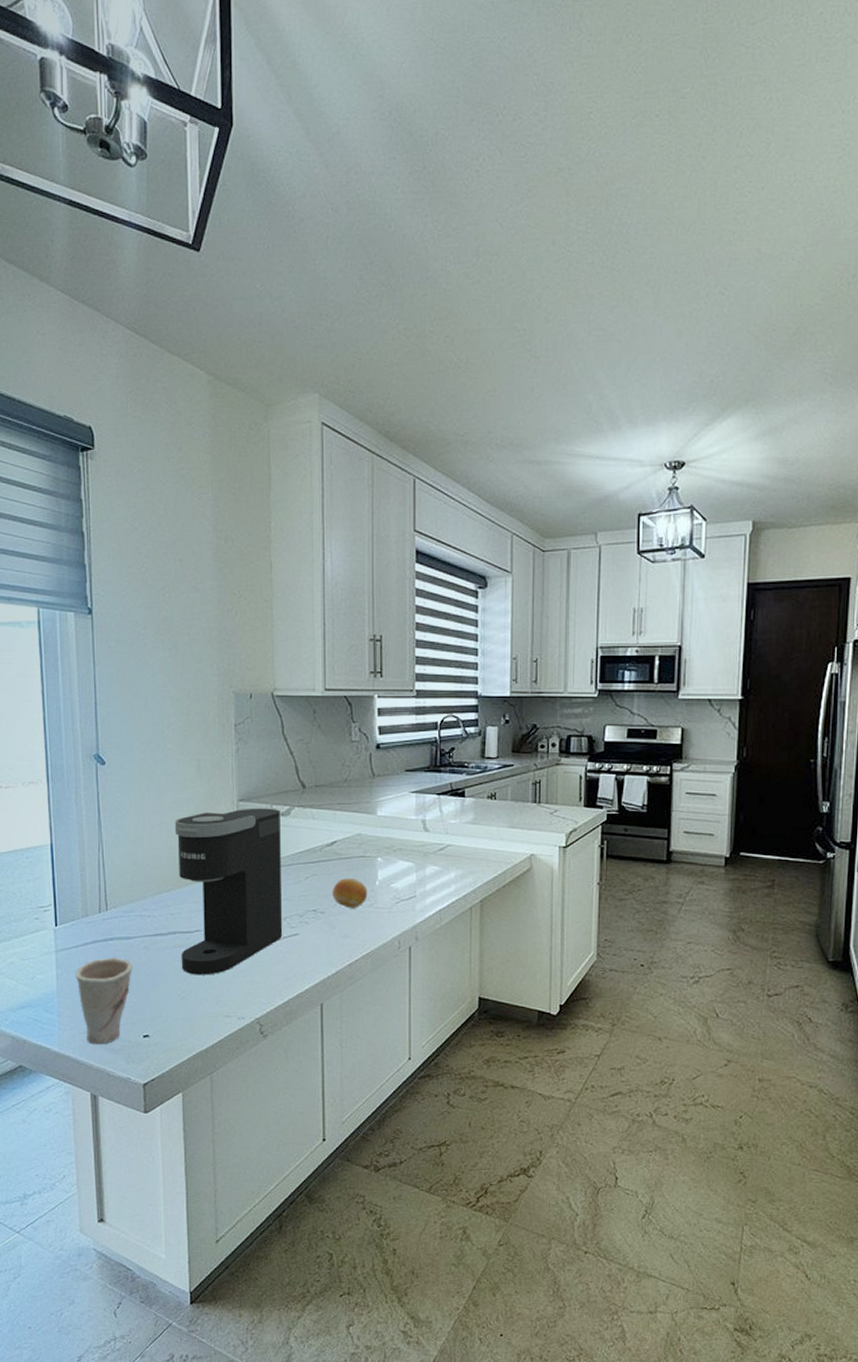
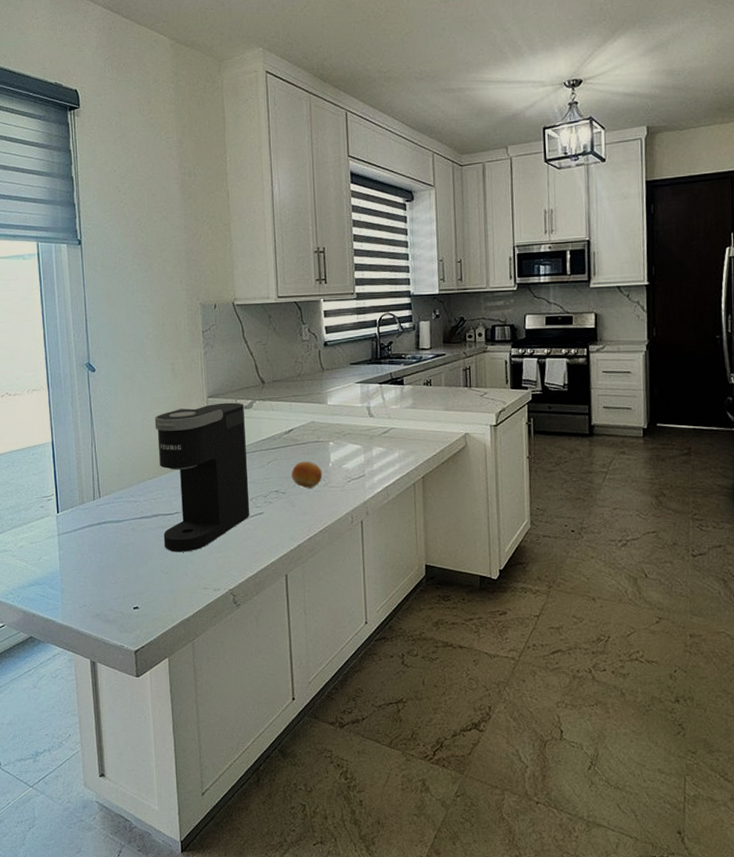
cup: present [75,957,133,1045] -> none [74,538,123,617]

